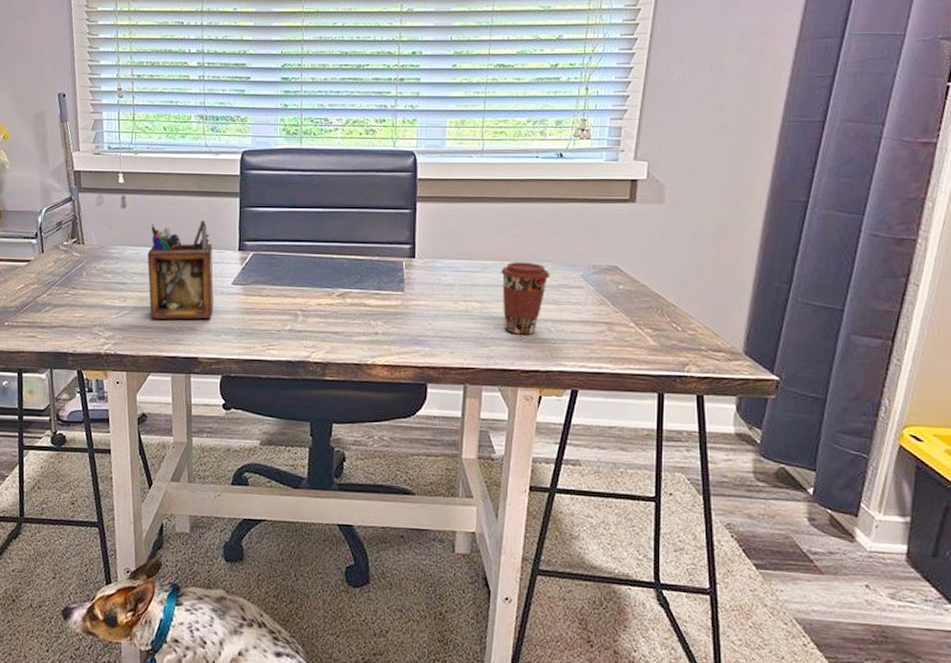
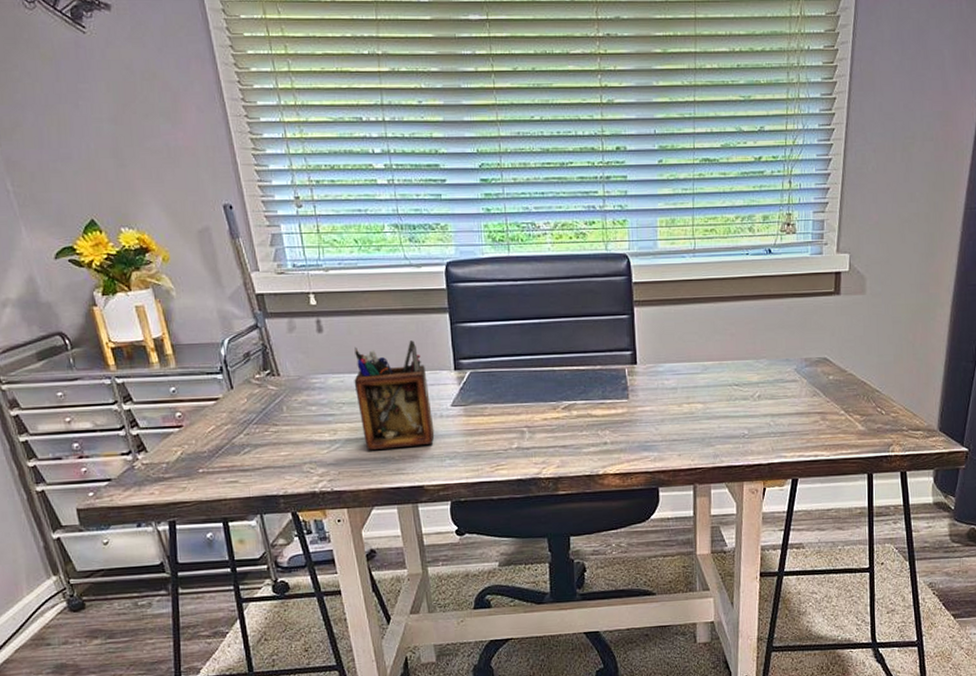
coffee cup: present [501,262,550,335] -> none [720,360,767,432]

